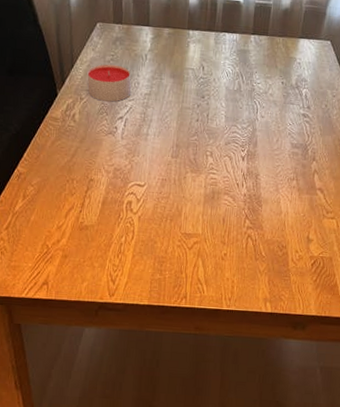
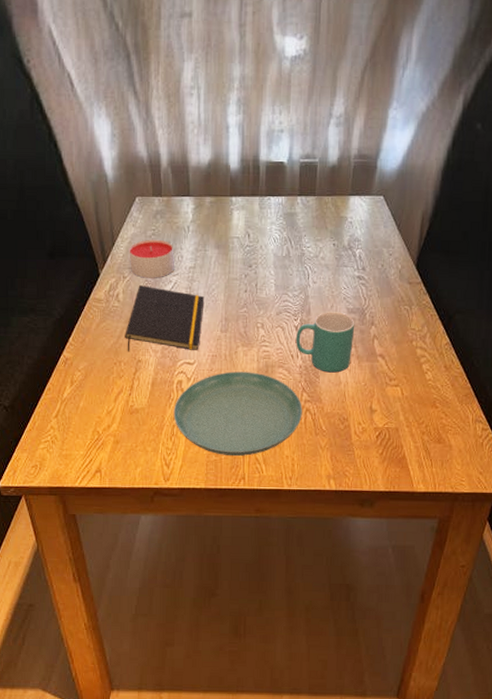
notepad: none [78,107,158,173] -> present [125,285,205,352]
saucer: none [121,195,245,276] -> present [173,371,302,456]
mug: none [241,145,298,203] -> present [295,312,355,373]

